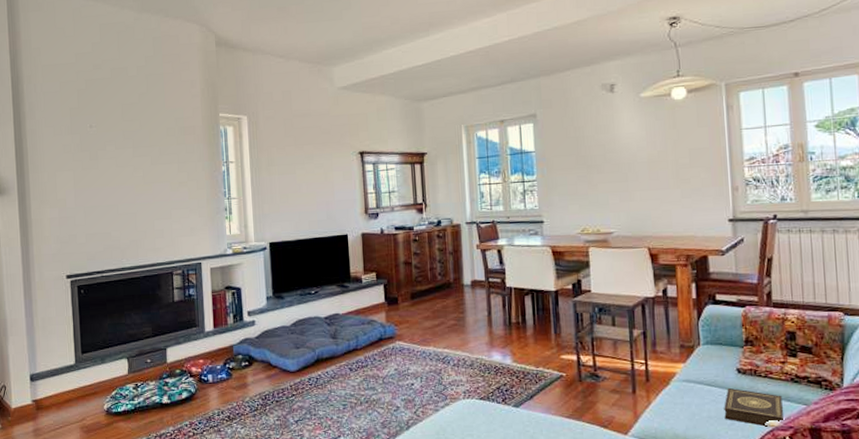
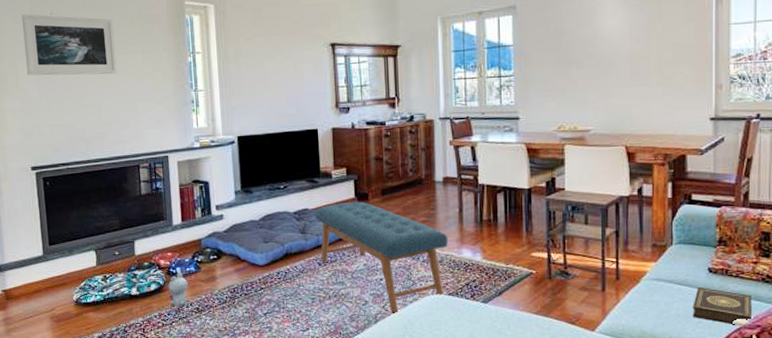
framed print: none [62,127,153,186] -> present [21,14,117,76]
plush toy: none [200,379,219,418] -> present [168,272,188,309]
bench: none [345,305,478,419] -> present [315,201,448,313]

